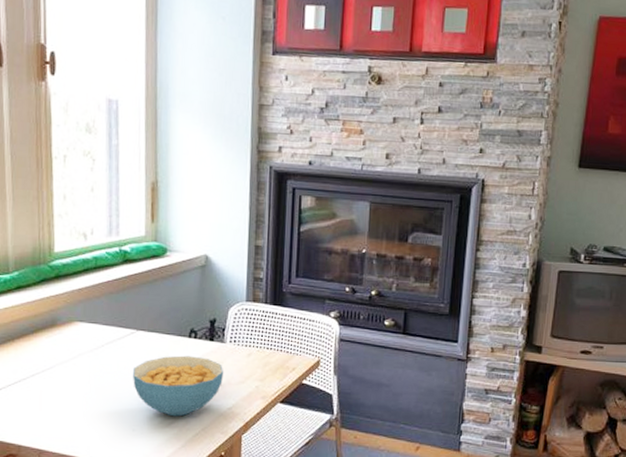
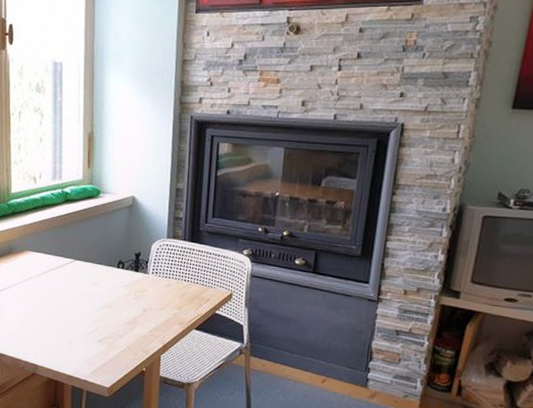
cereal bowl: present [133,355,224,417] -> none [71,283,147,335]

